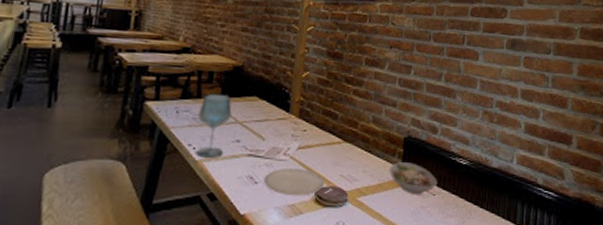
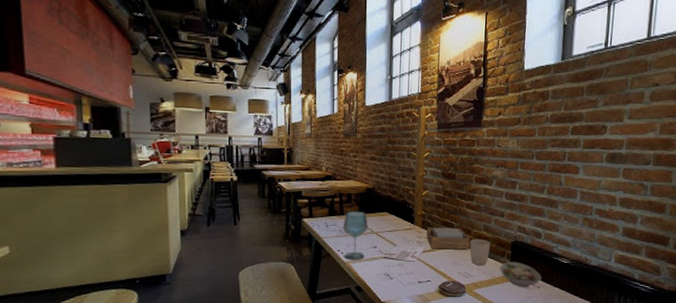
plate: present [263,169,325,196] -> none [397,268,446,289]
napkin holder: none [303,117,356,147] -> present [426,227,470,250]
cup: none [355,132,381,166] -> present [469,238,491,265]

